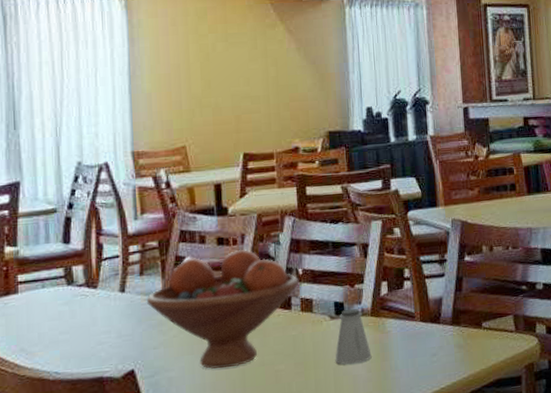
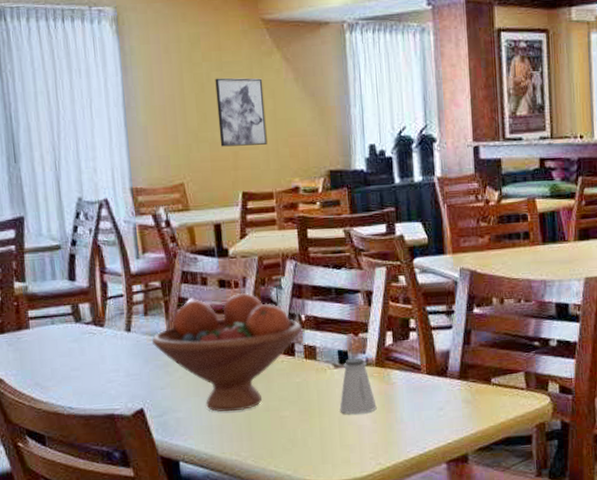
wall art: none [220,48,269,111] -> present [215,77,267,147]

